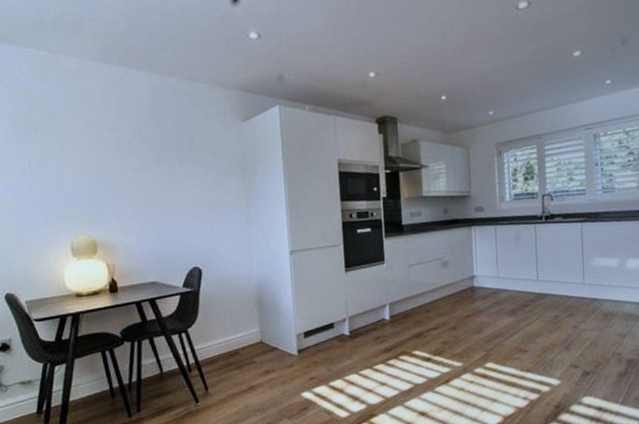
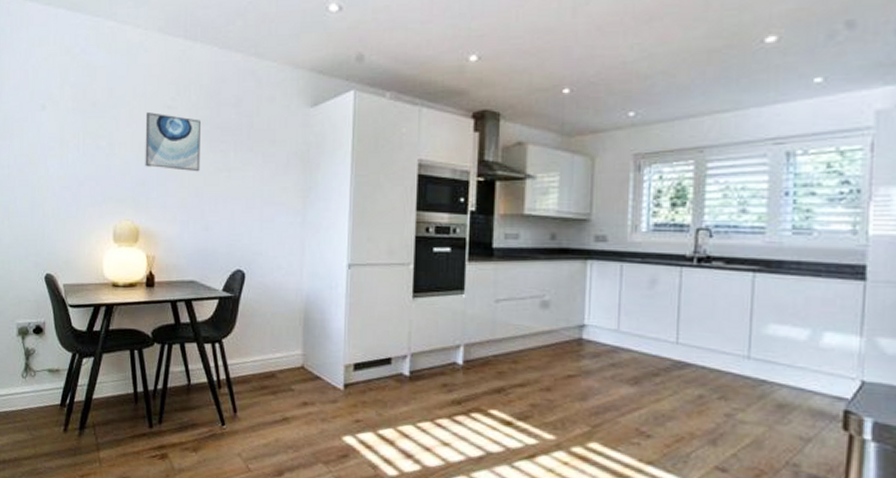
wall art: none [90,134,149,185] -> present [145,112,200,172]

